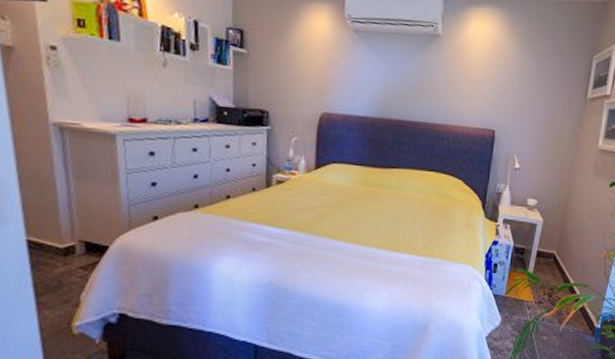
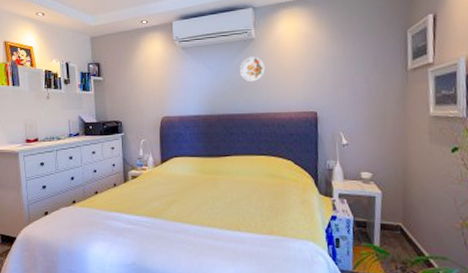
decorative plate: none [420,56,448,86] -> present [240,56,265,81]

